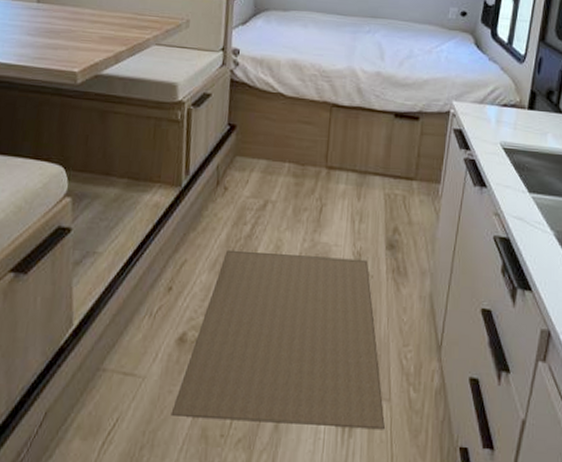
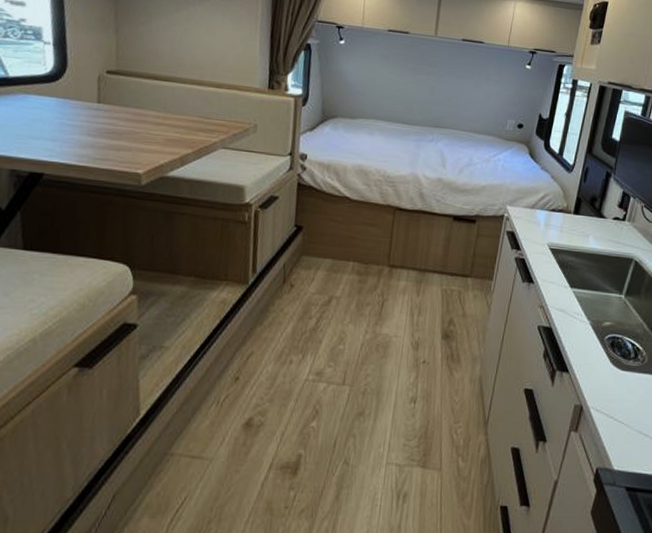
doormat: present [171,249,385,429] -> none [237,342,436,494]

